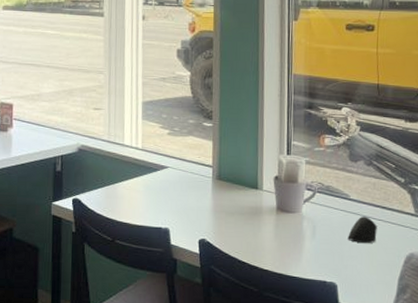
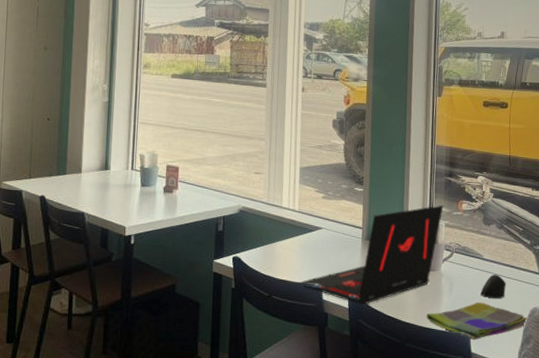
laptop: none [145,140,304,251] -> present [299,205,444,306]
dish towel: none [286,247,403,289] -> present [426,302,528,340]

